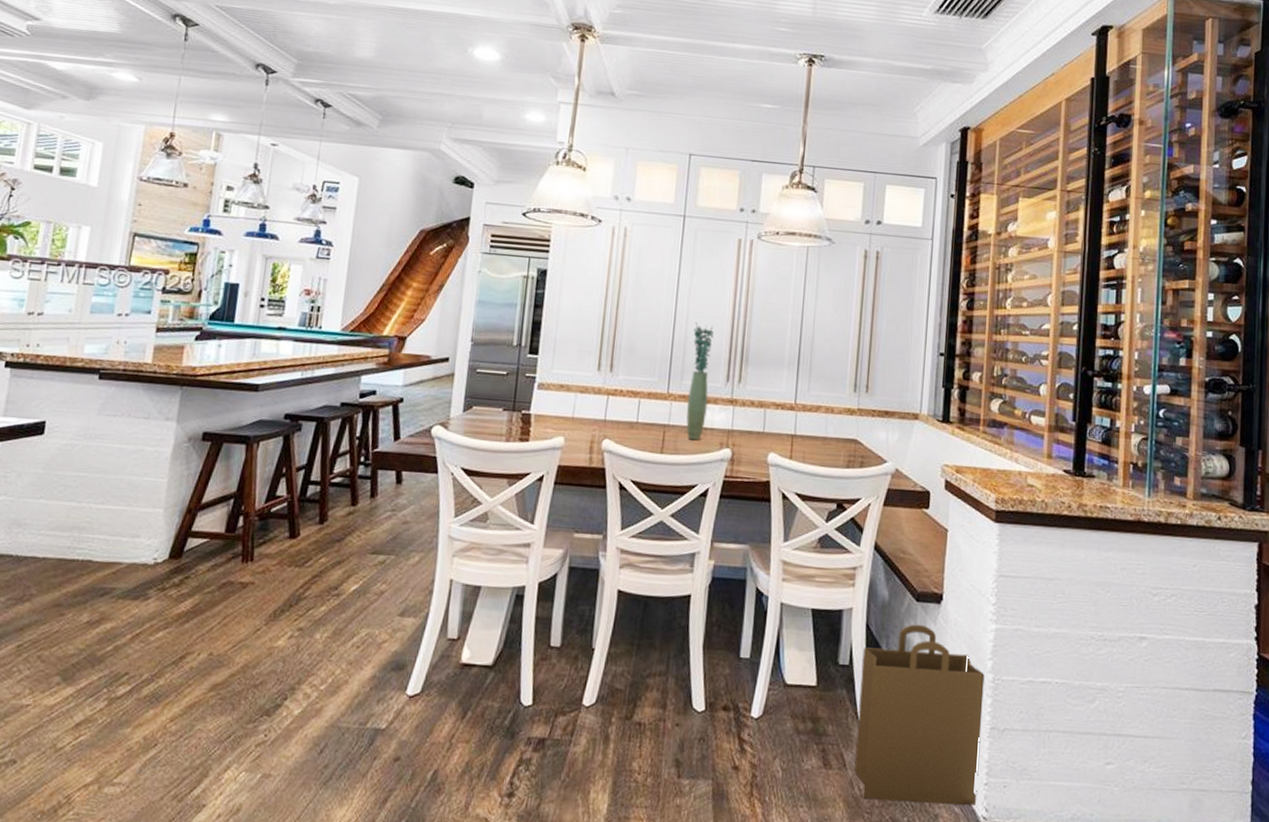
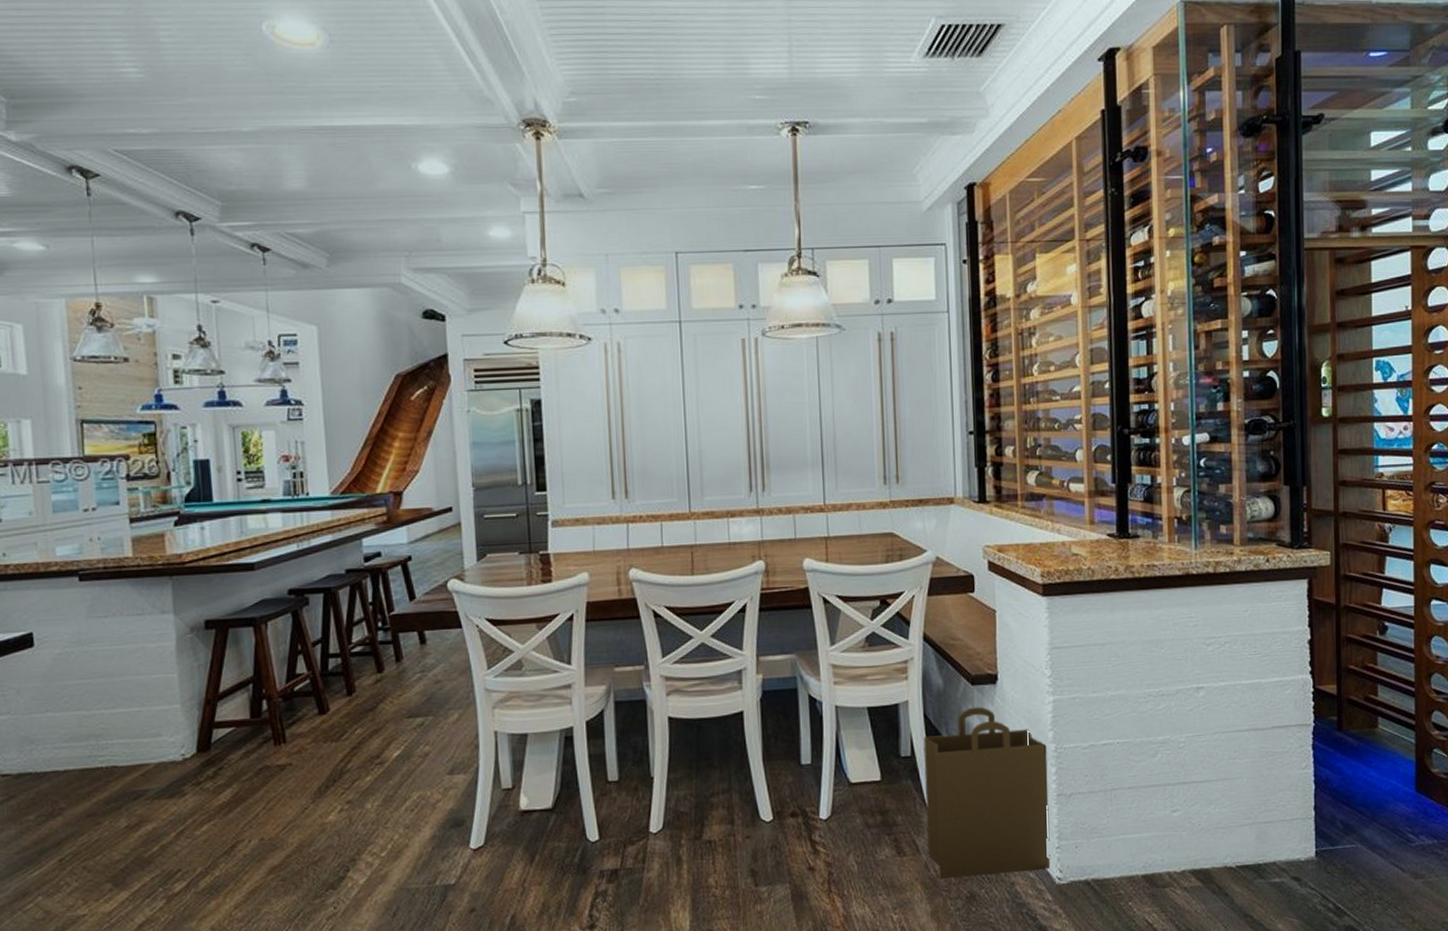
vase: present [686,323,714,441] -> none [707,434,734,557]

